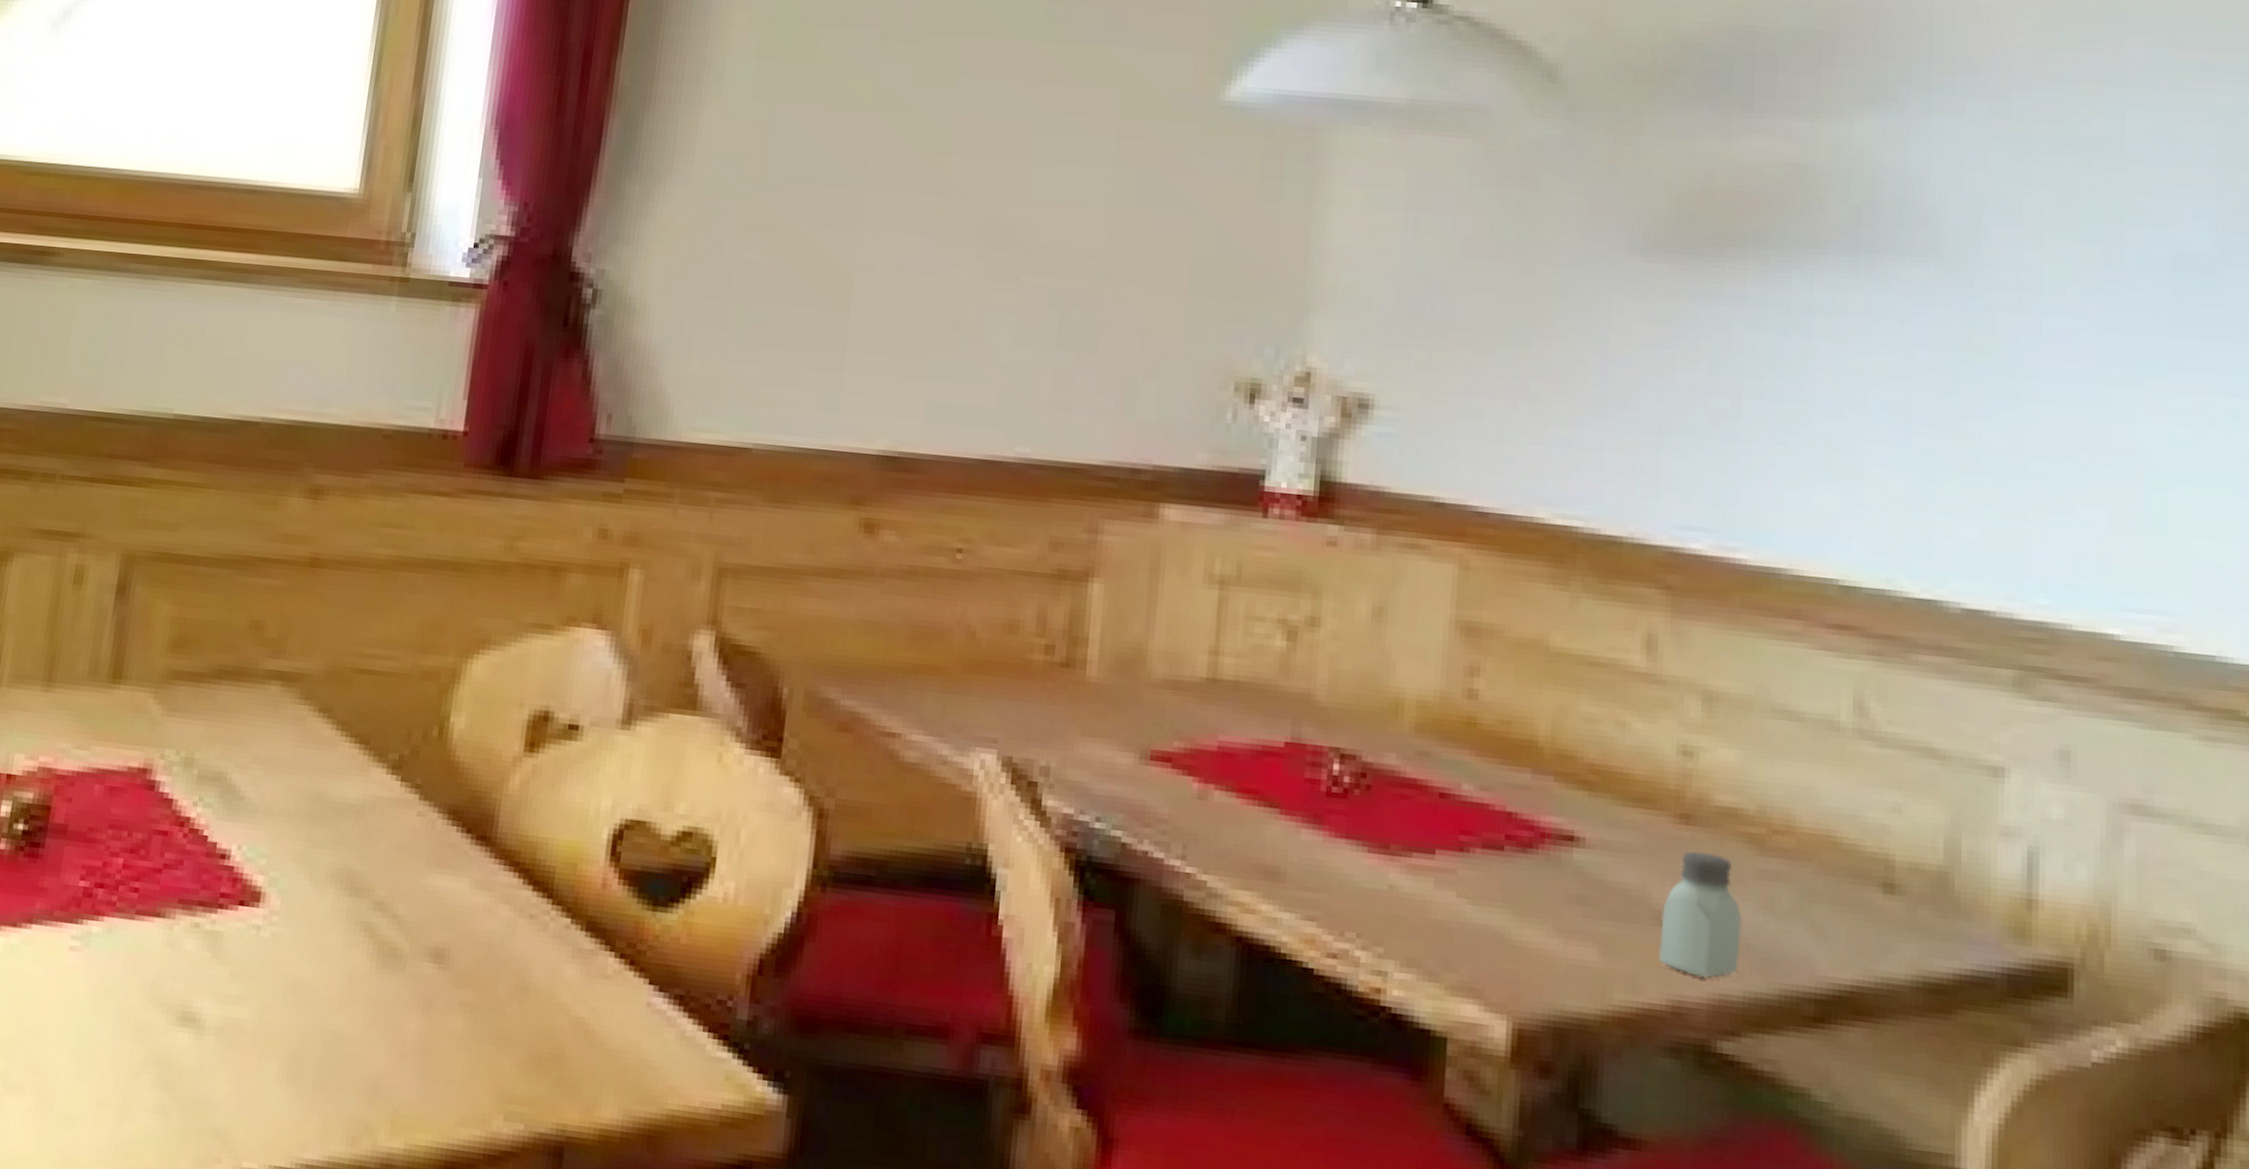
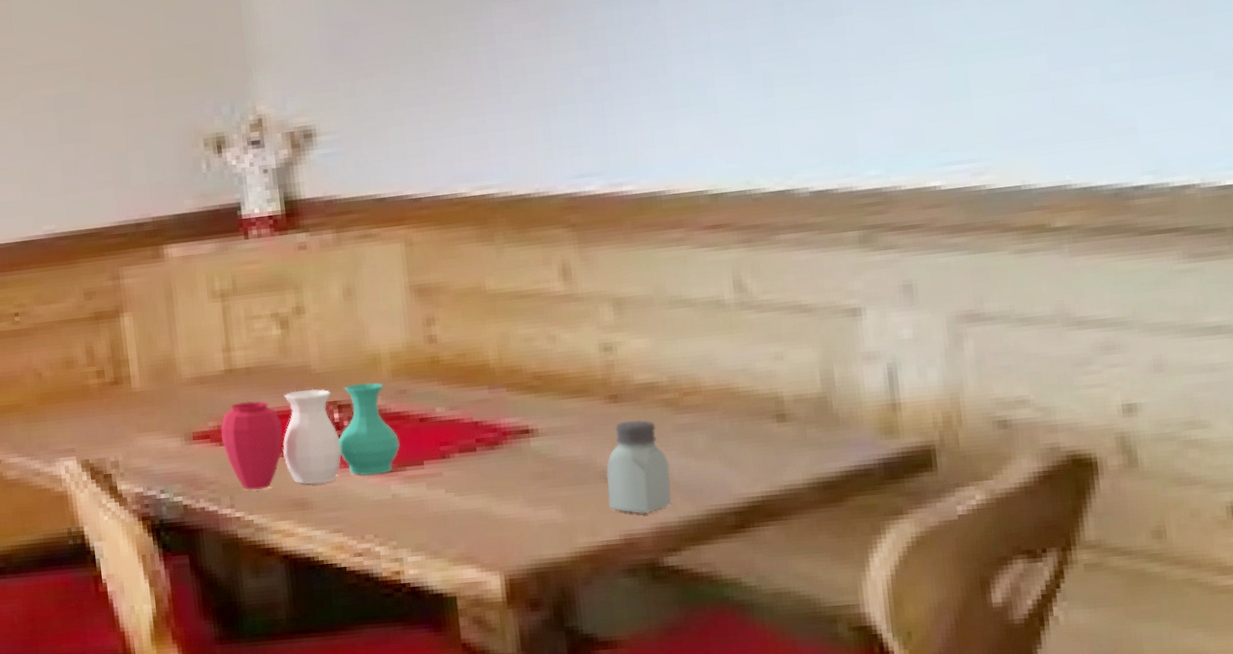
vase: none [1185,723,1410,856] -> present [220,382,400,490]

